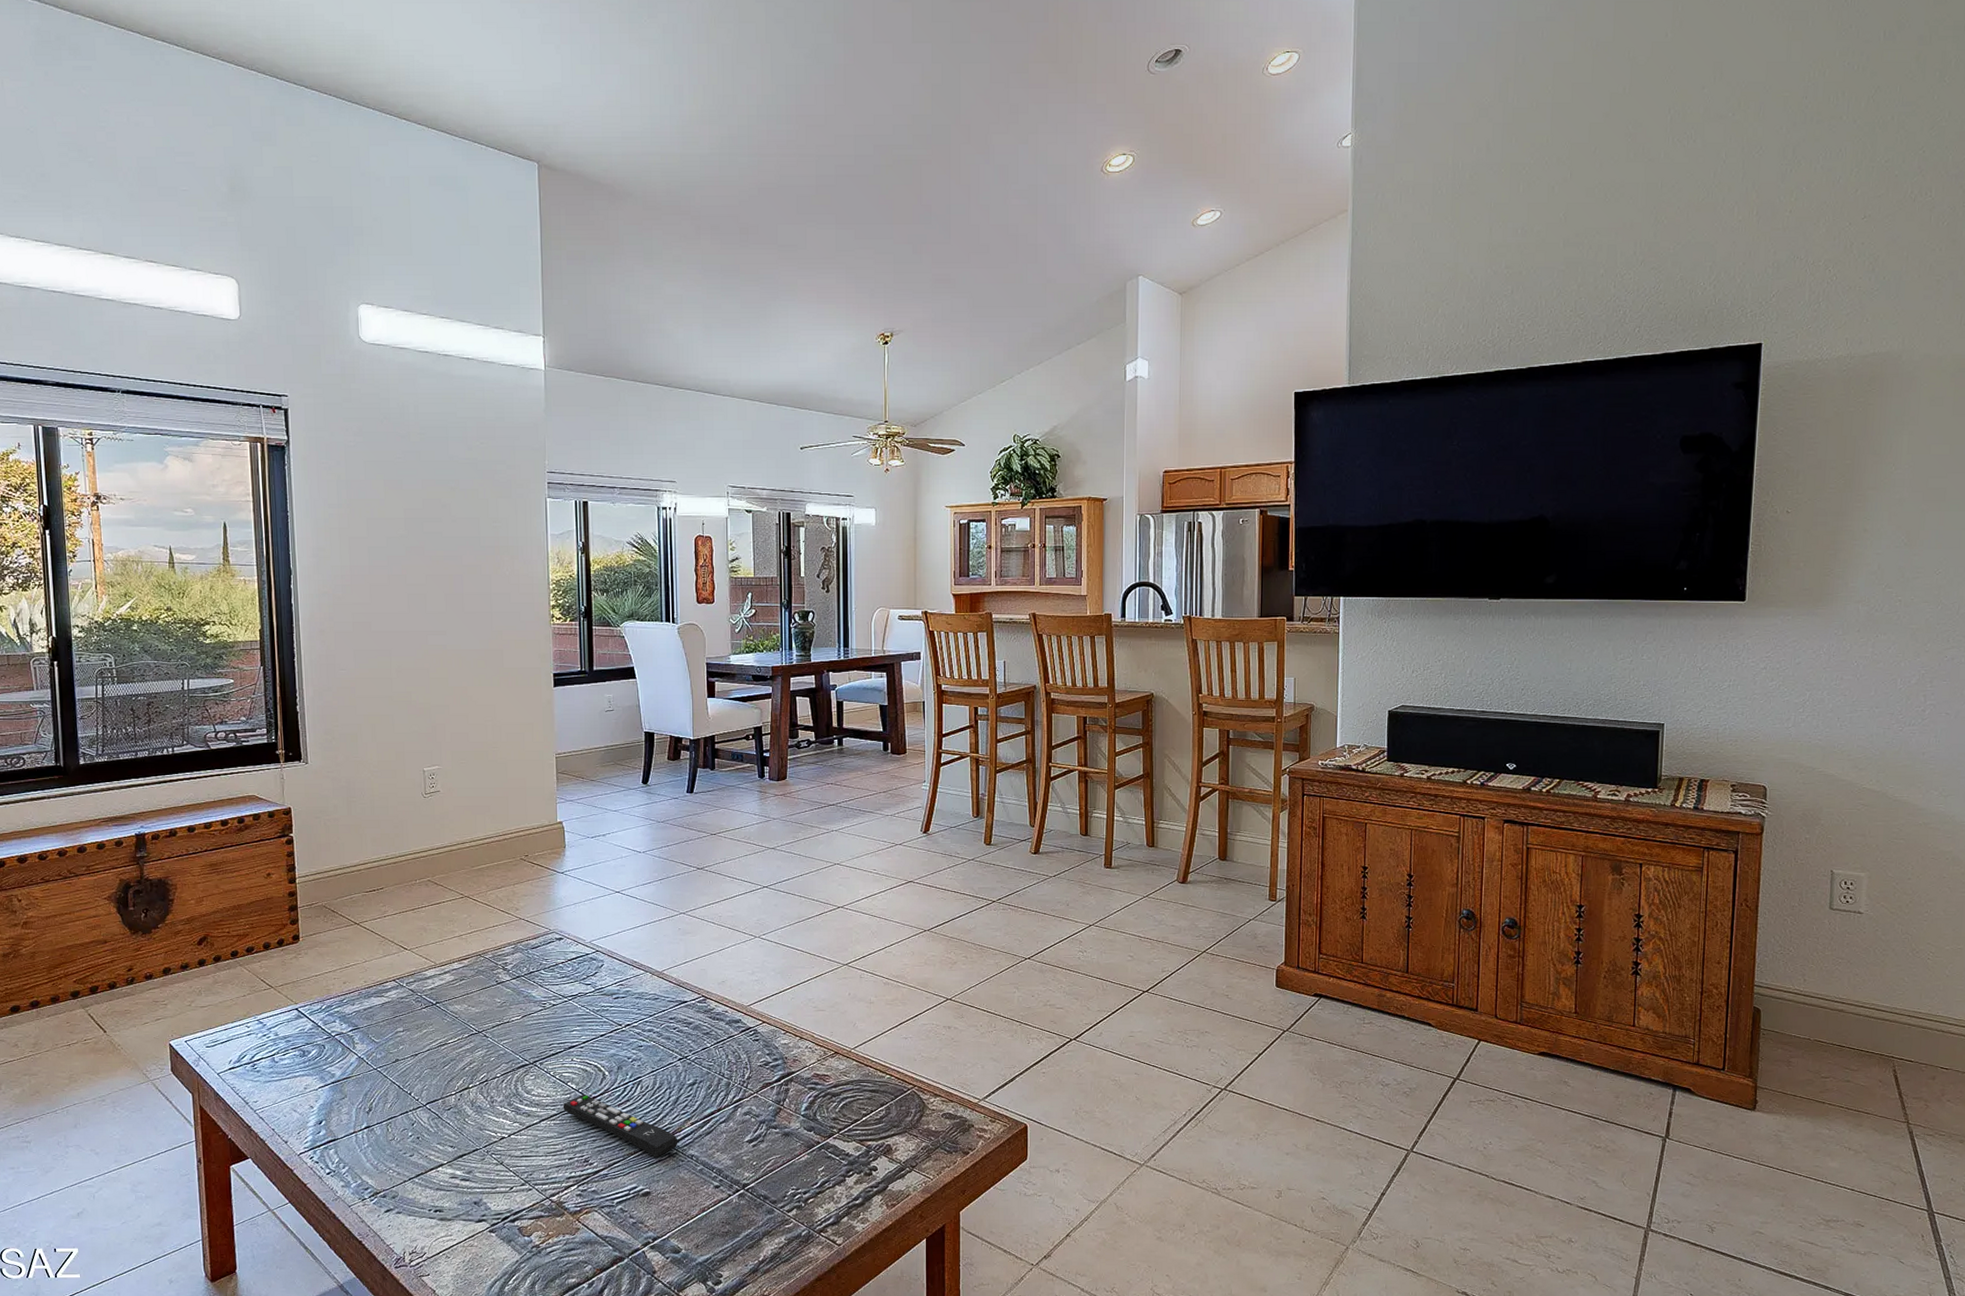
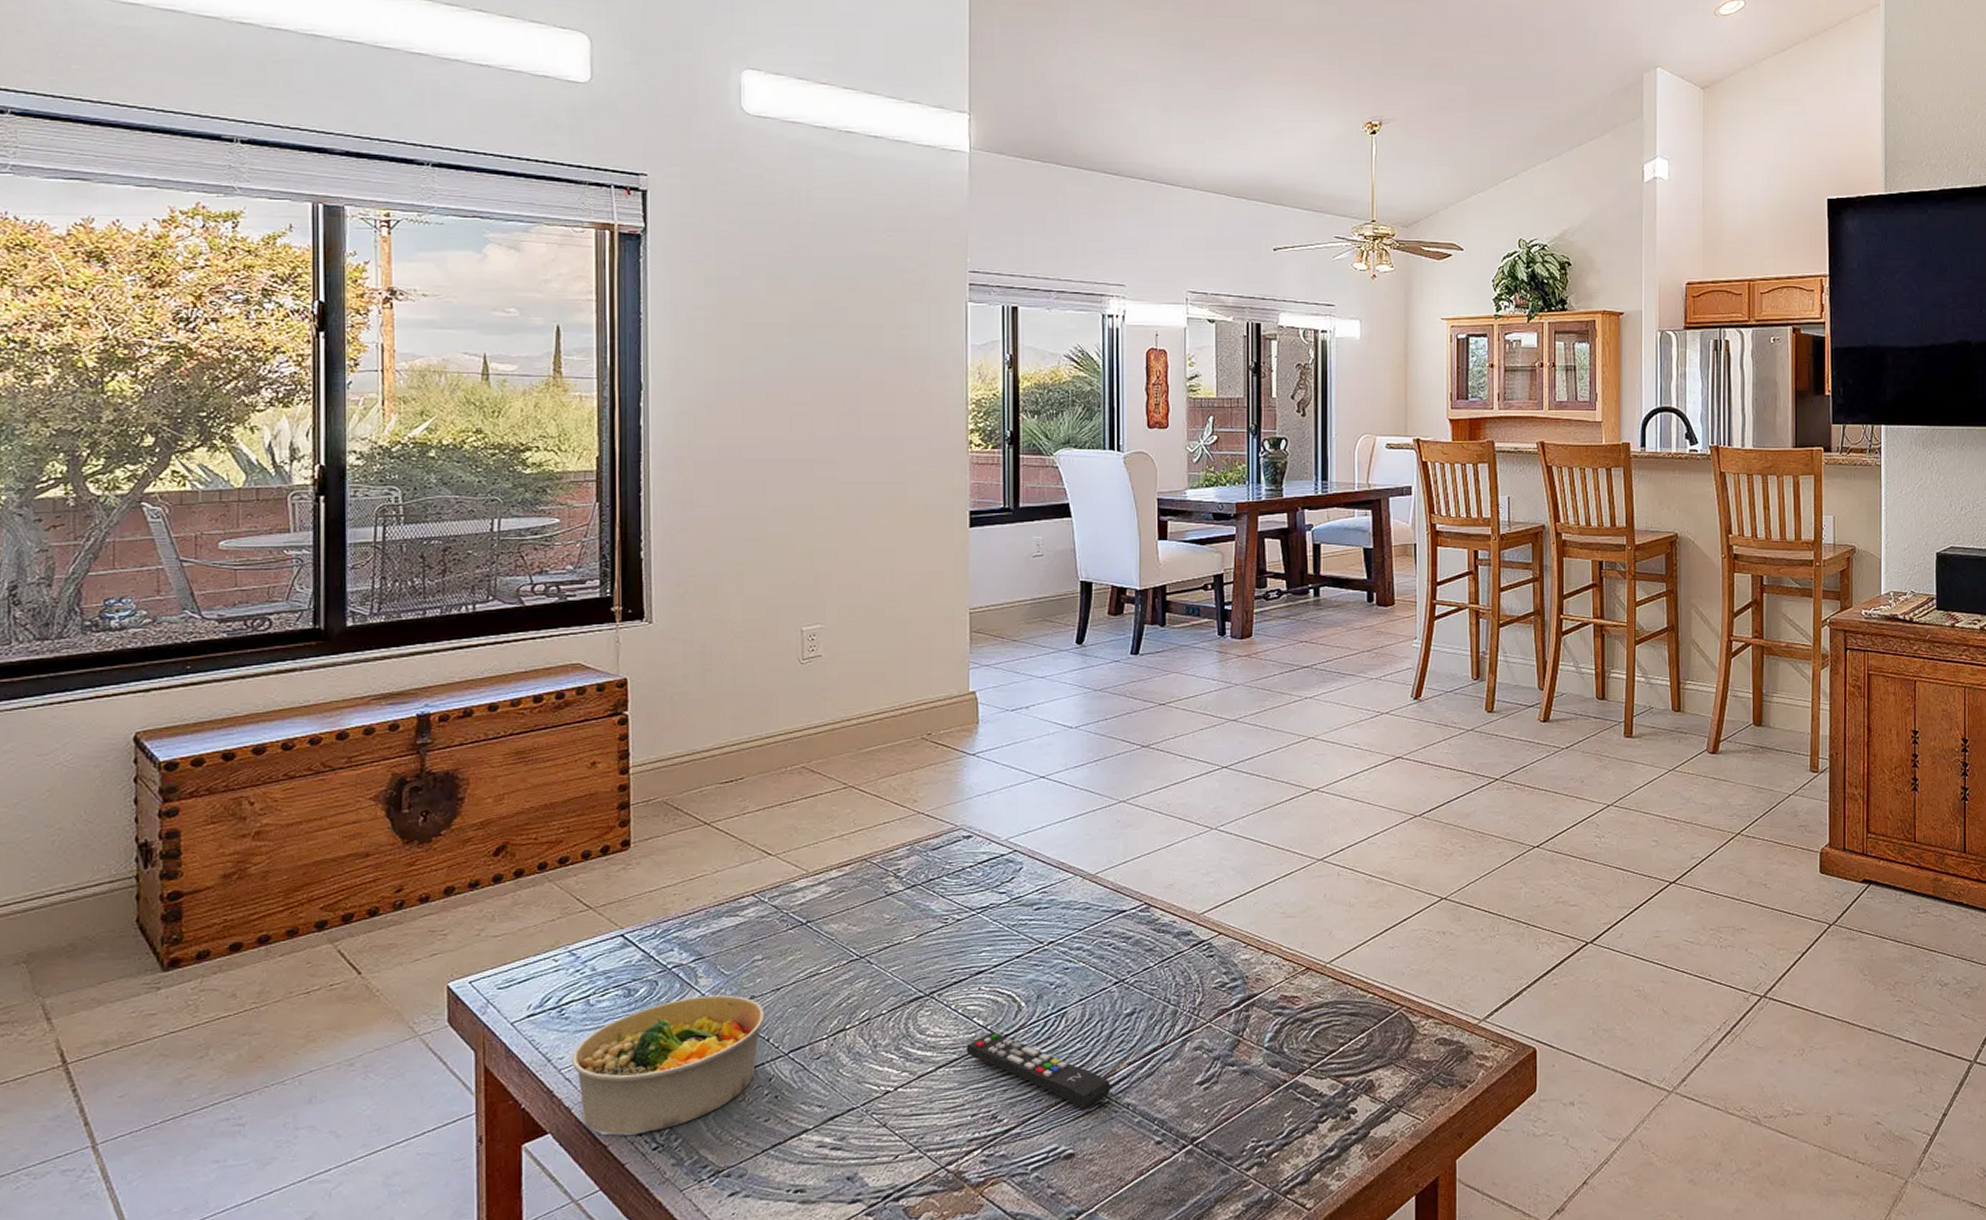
bowl: none [263,1058,407,1162] -> present [571,995,765,1136]

